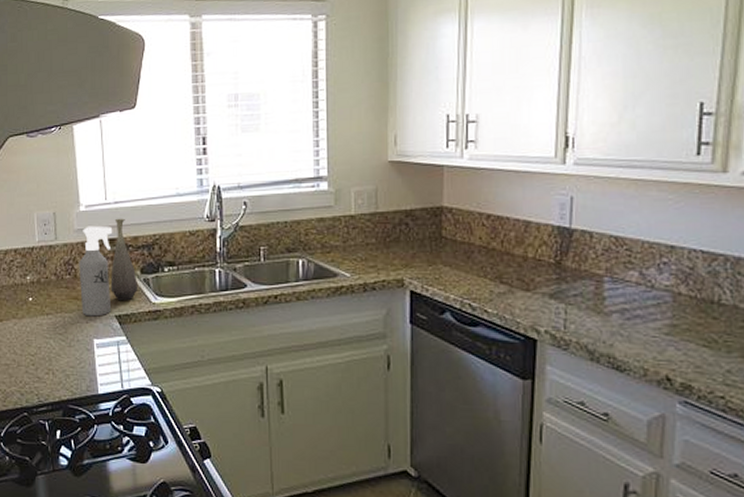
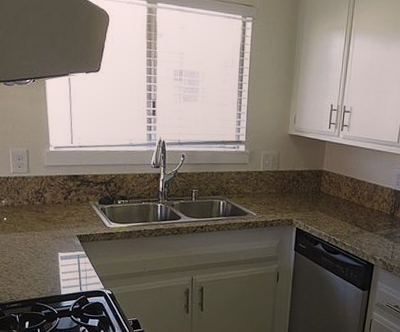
spray bottle: present [79,225,113,317] -> none [47,163,77,236]
bottle: present [110,218,139,301] -> none [73,159,97,225]

